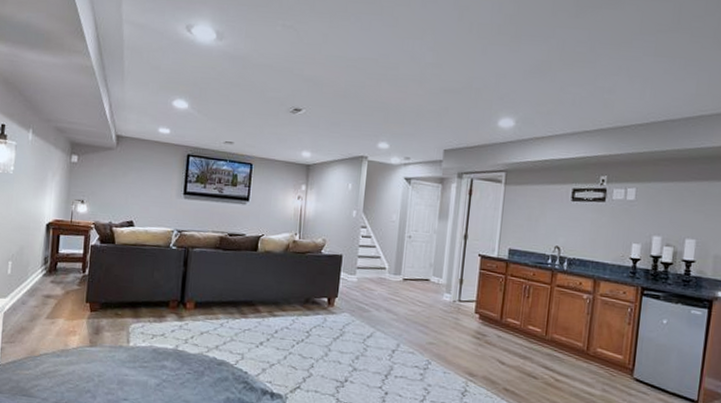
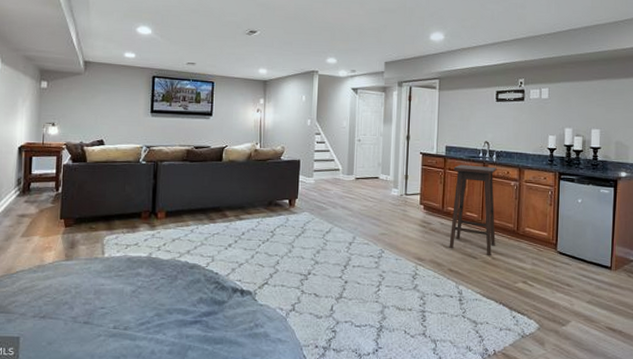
bar stool: none [505,270,568,376] -> present [449,164,497,255]

